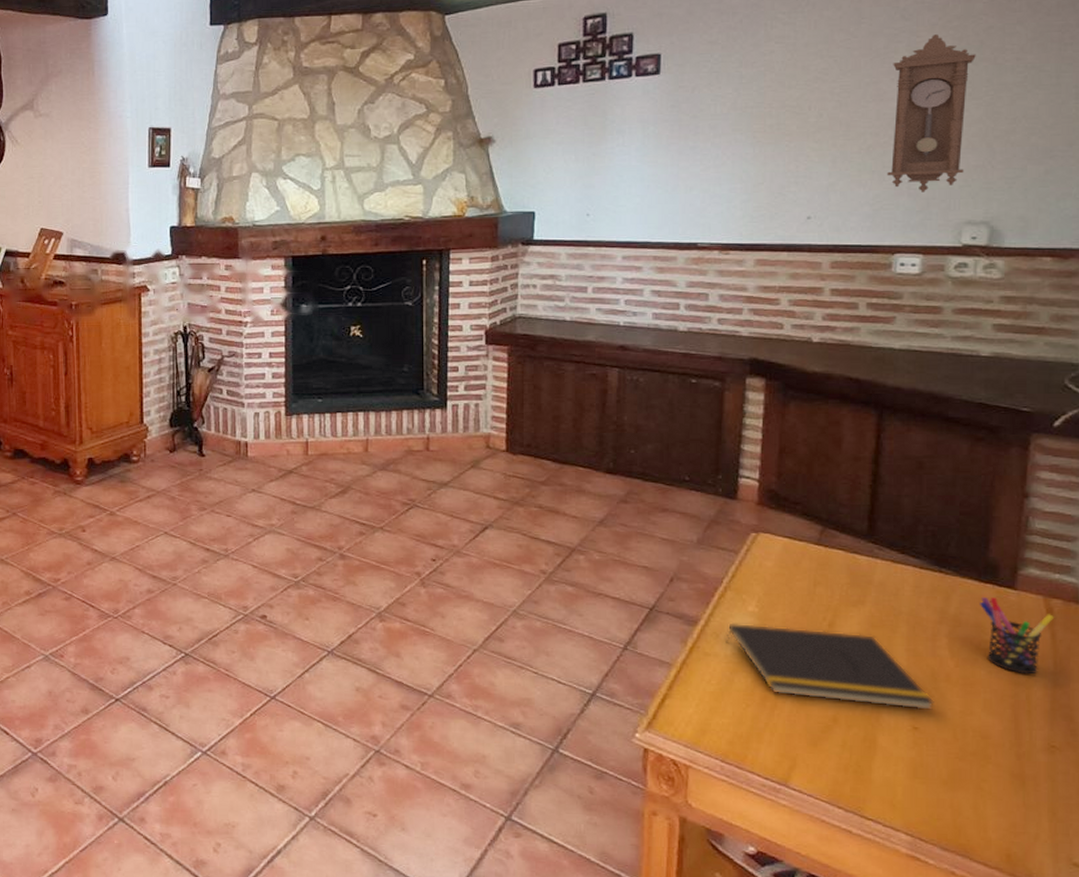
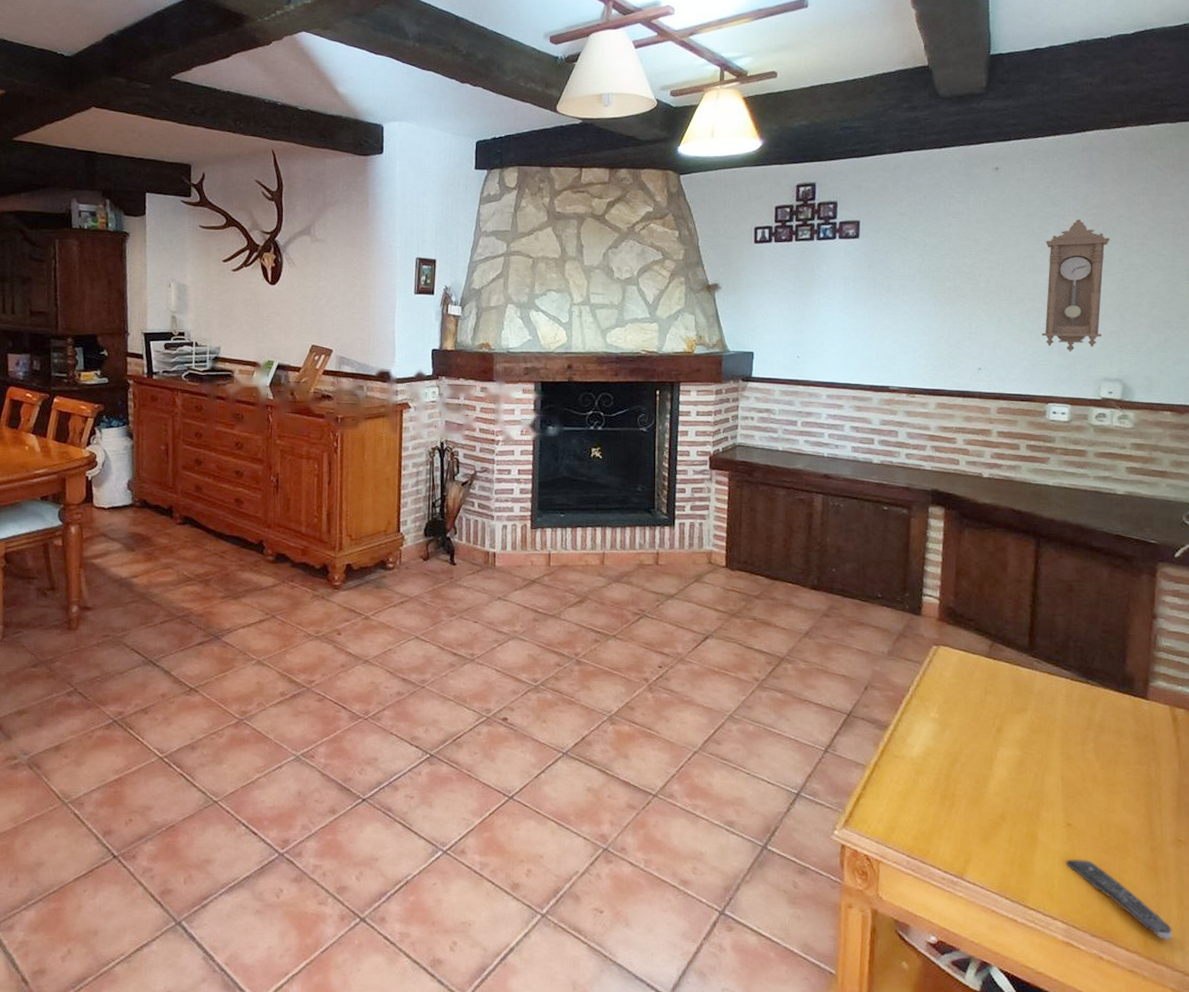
notepad: present [726,622,934,711] -> none [911,727,1084,809]
remote control: none [911,766,1043,856] -> present [1065,859,1173,941]
pen holder: present [980,597,1055,675] -> none [1119,706,1179,776]

